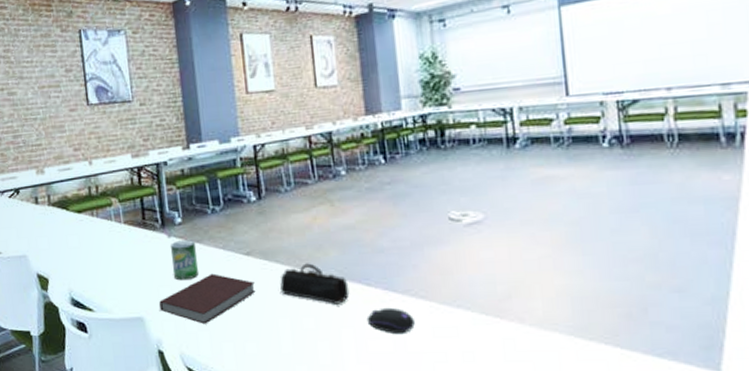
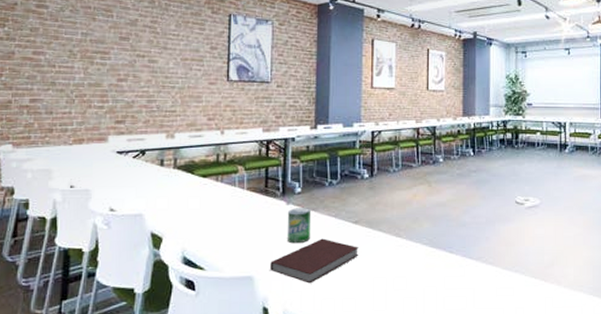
pencil case: present [279,263,350,304] -> none [379,232,436,268]
computer mouse: present [366,307,415,335] -> none [447,271,483,294]

